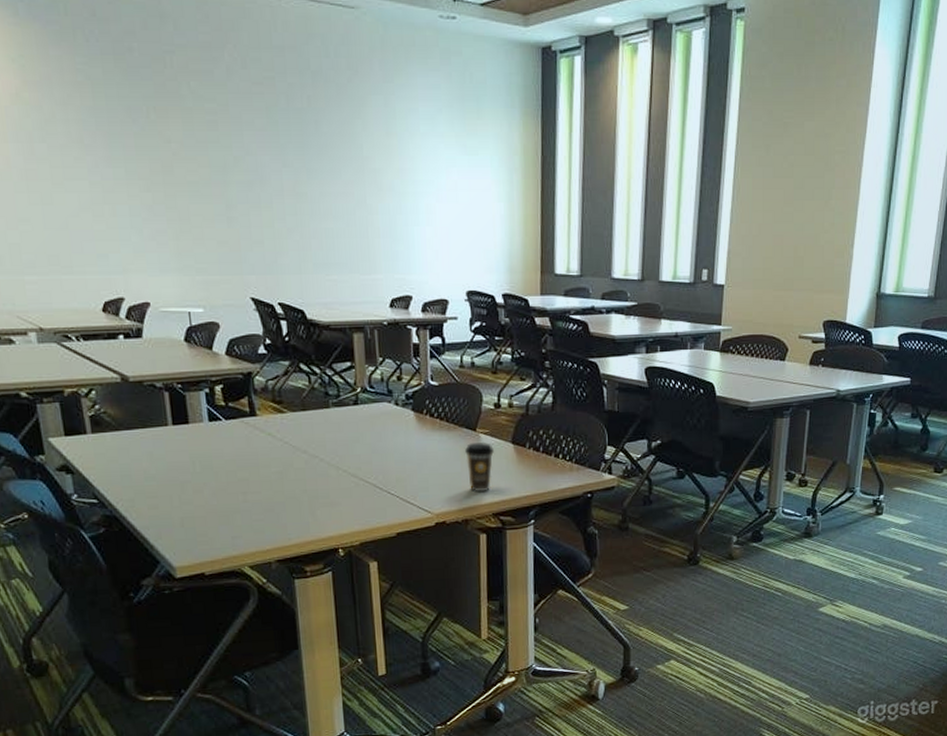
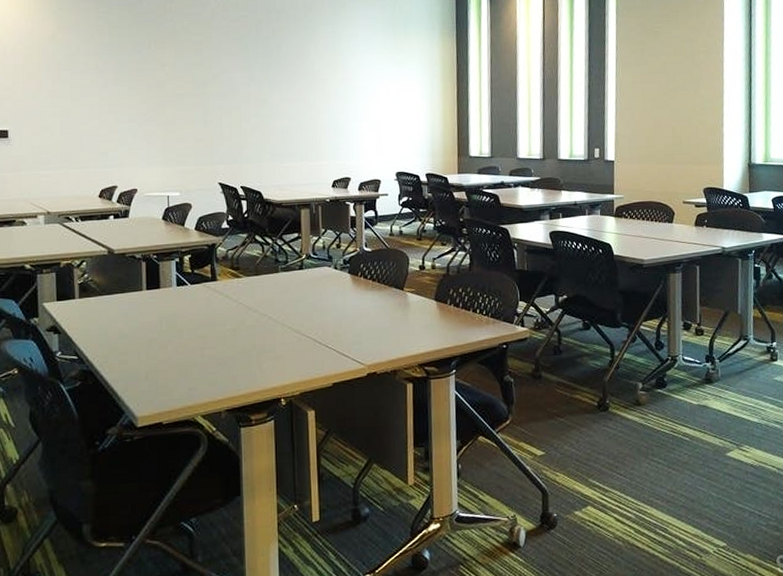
coffee cup: present [465,441,494,491] -> none [394,299,419,344]

